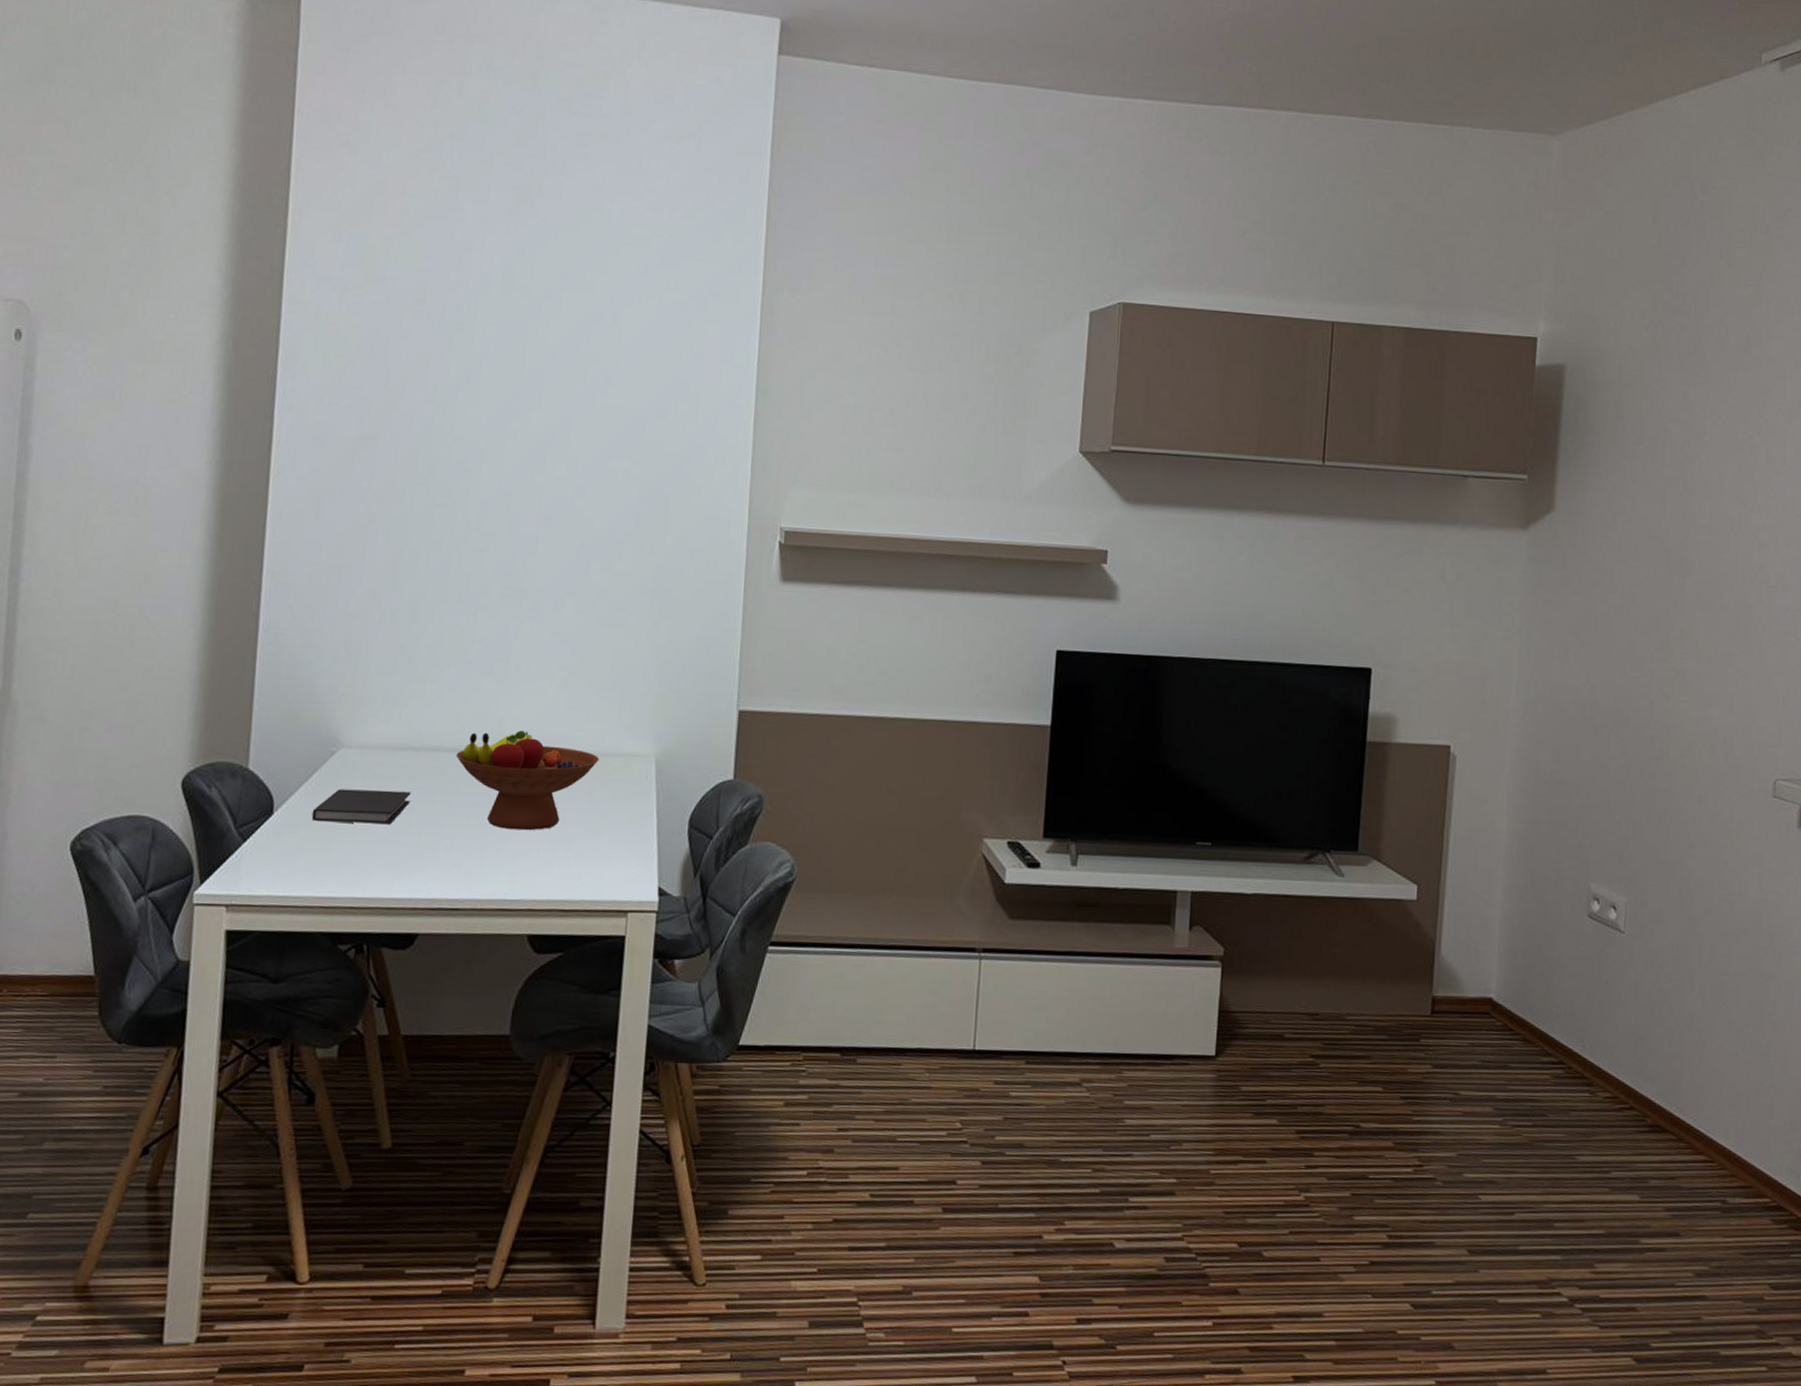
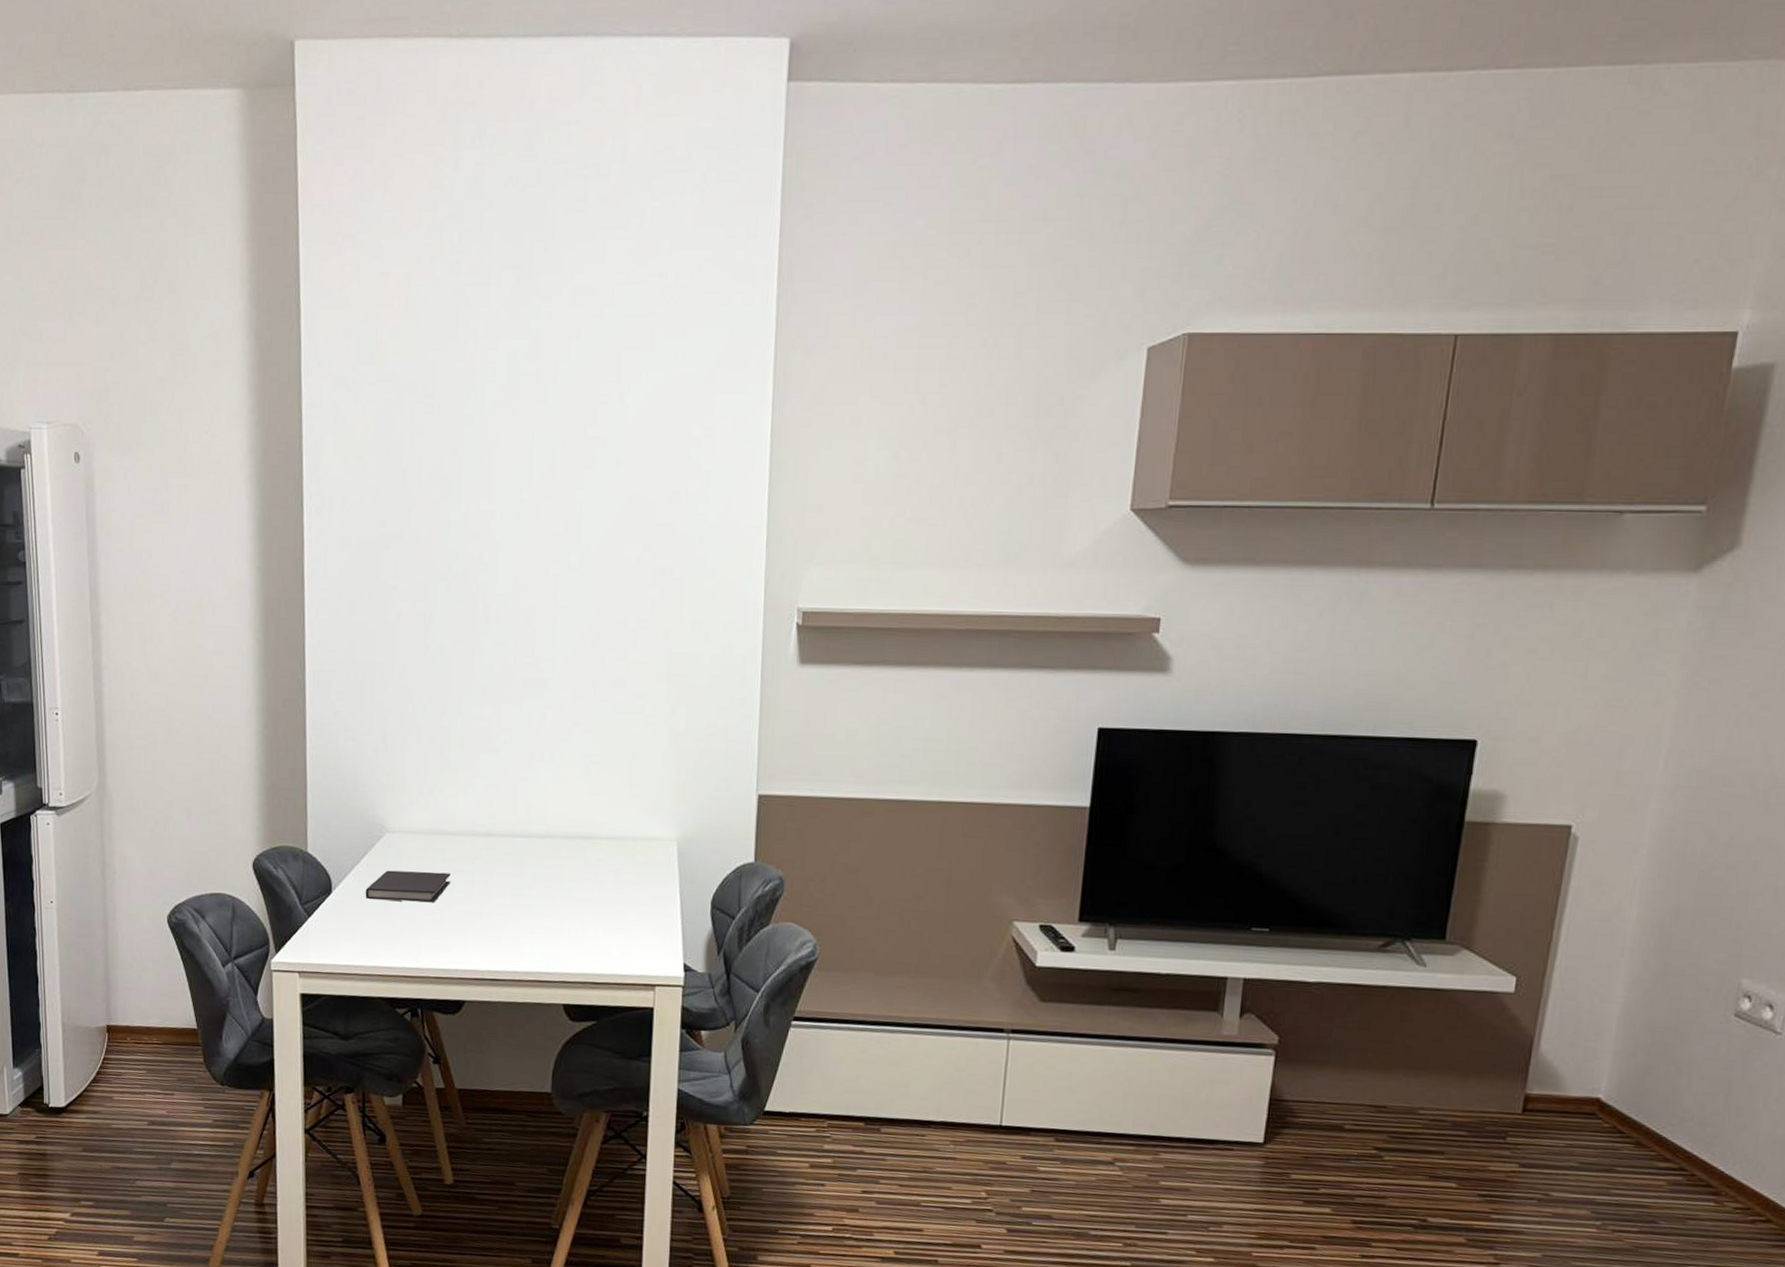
fruit bowl: present [456,730,600,831] -> none [489,816,623,910]

